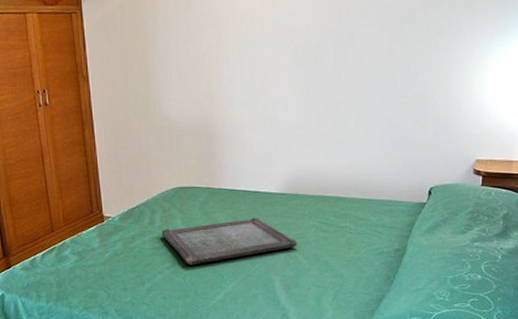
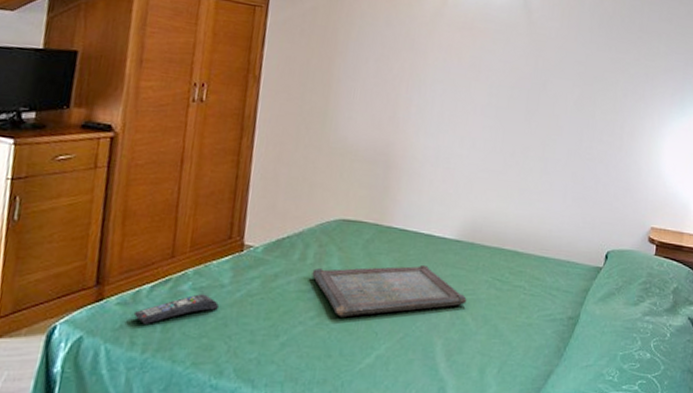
remote control: none [34,257,95,282] -> present [133,294,220,324]

